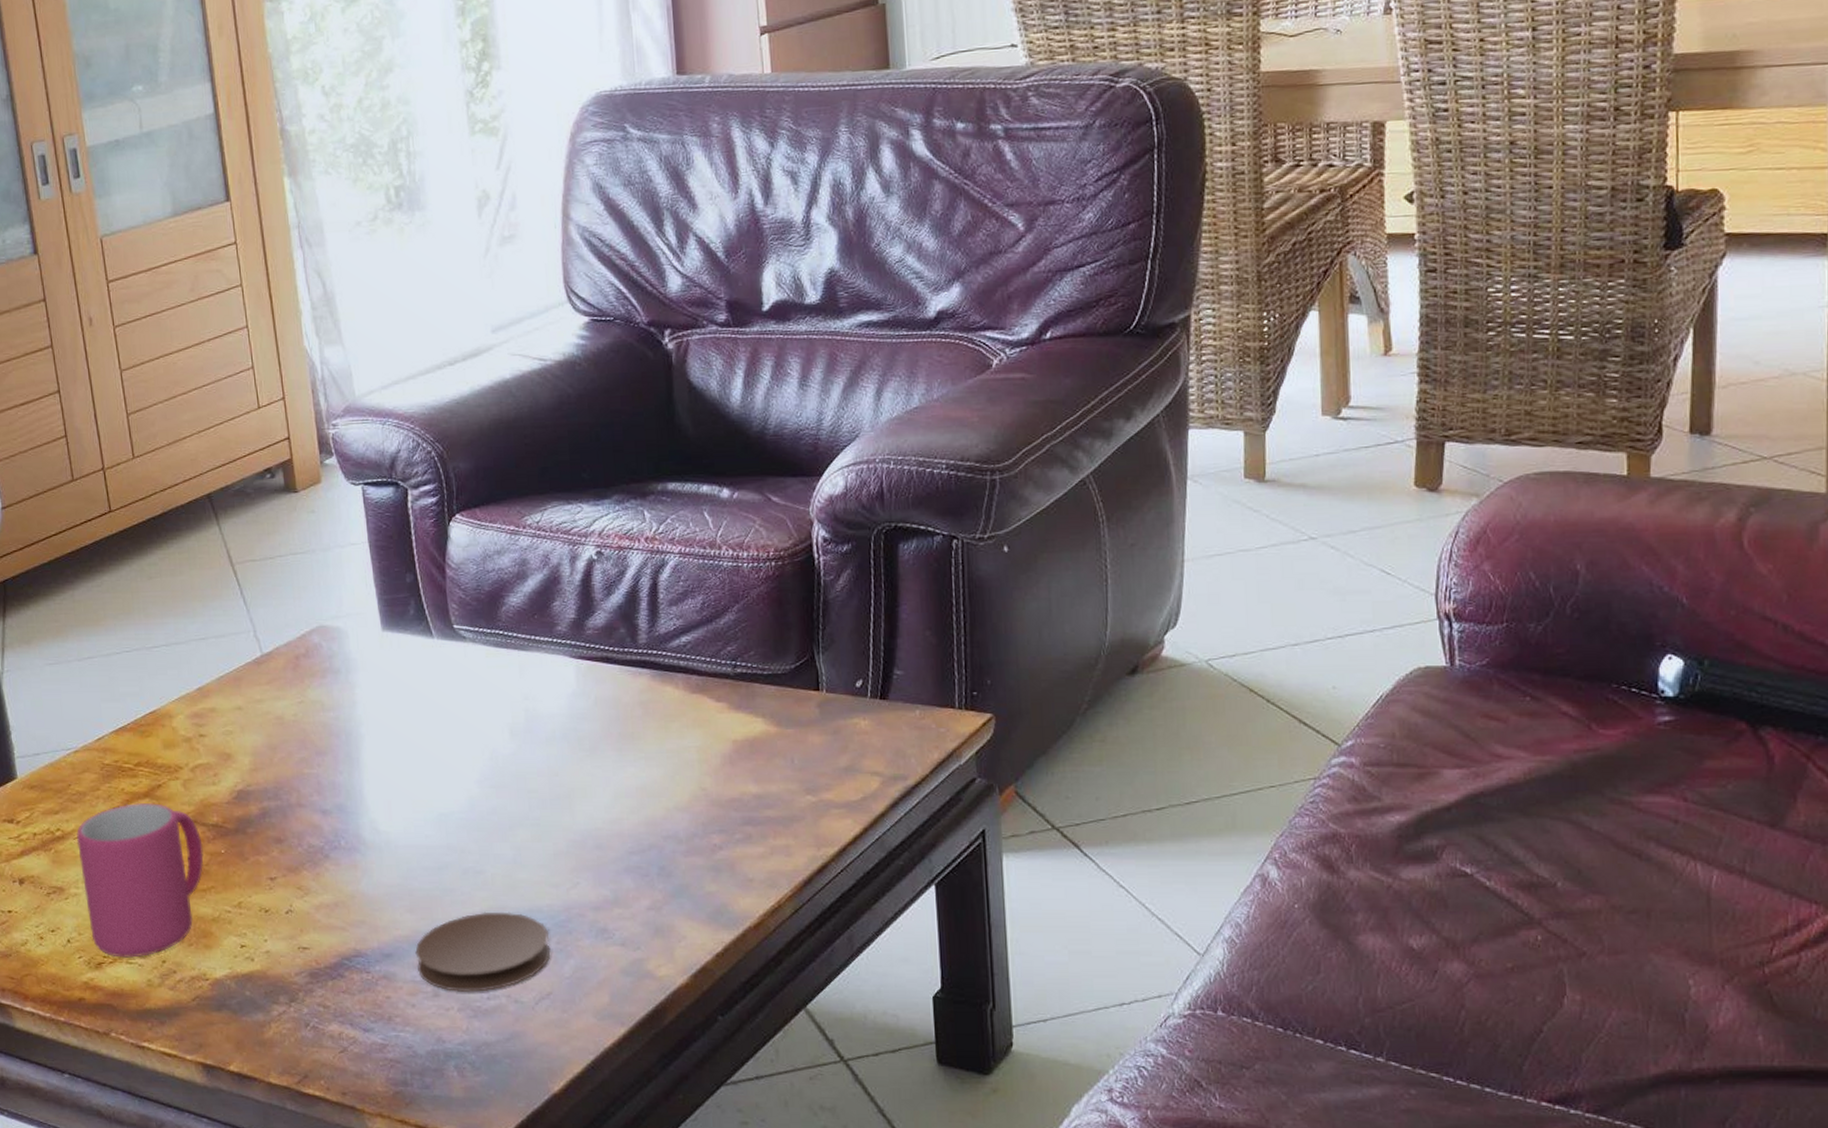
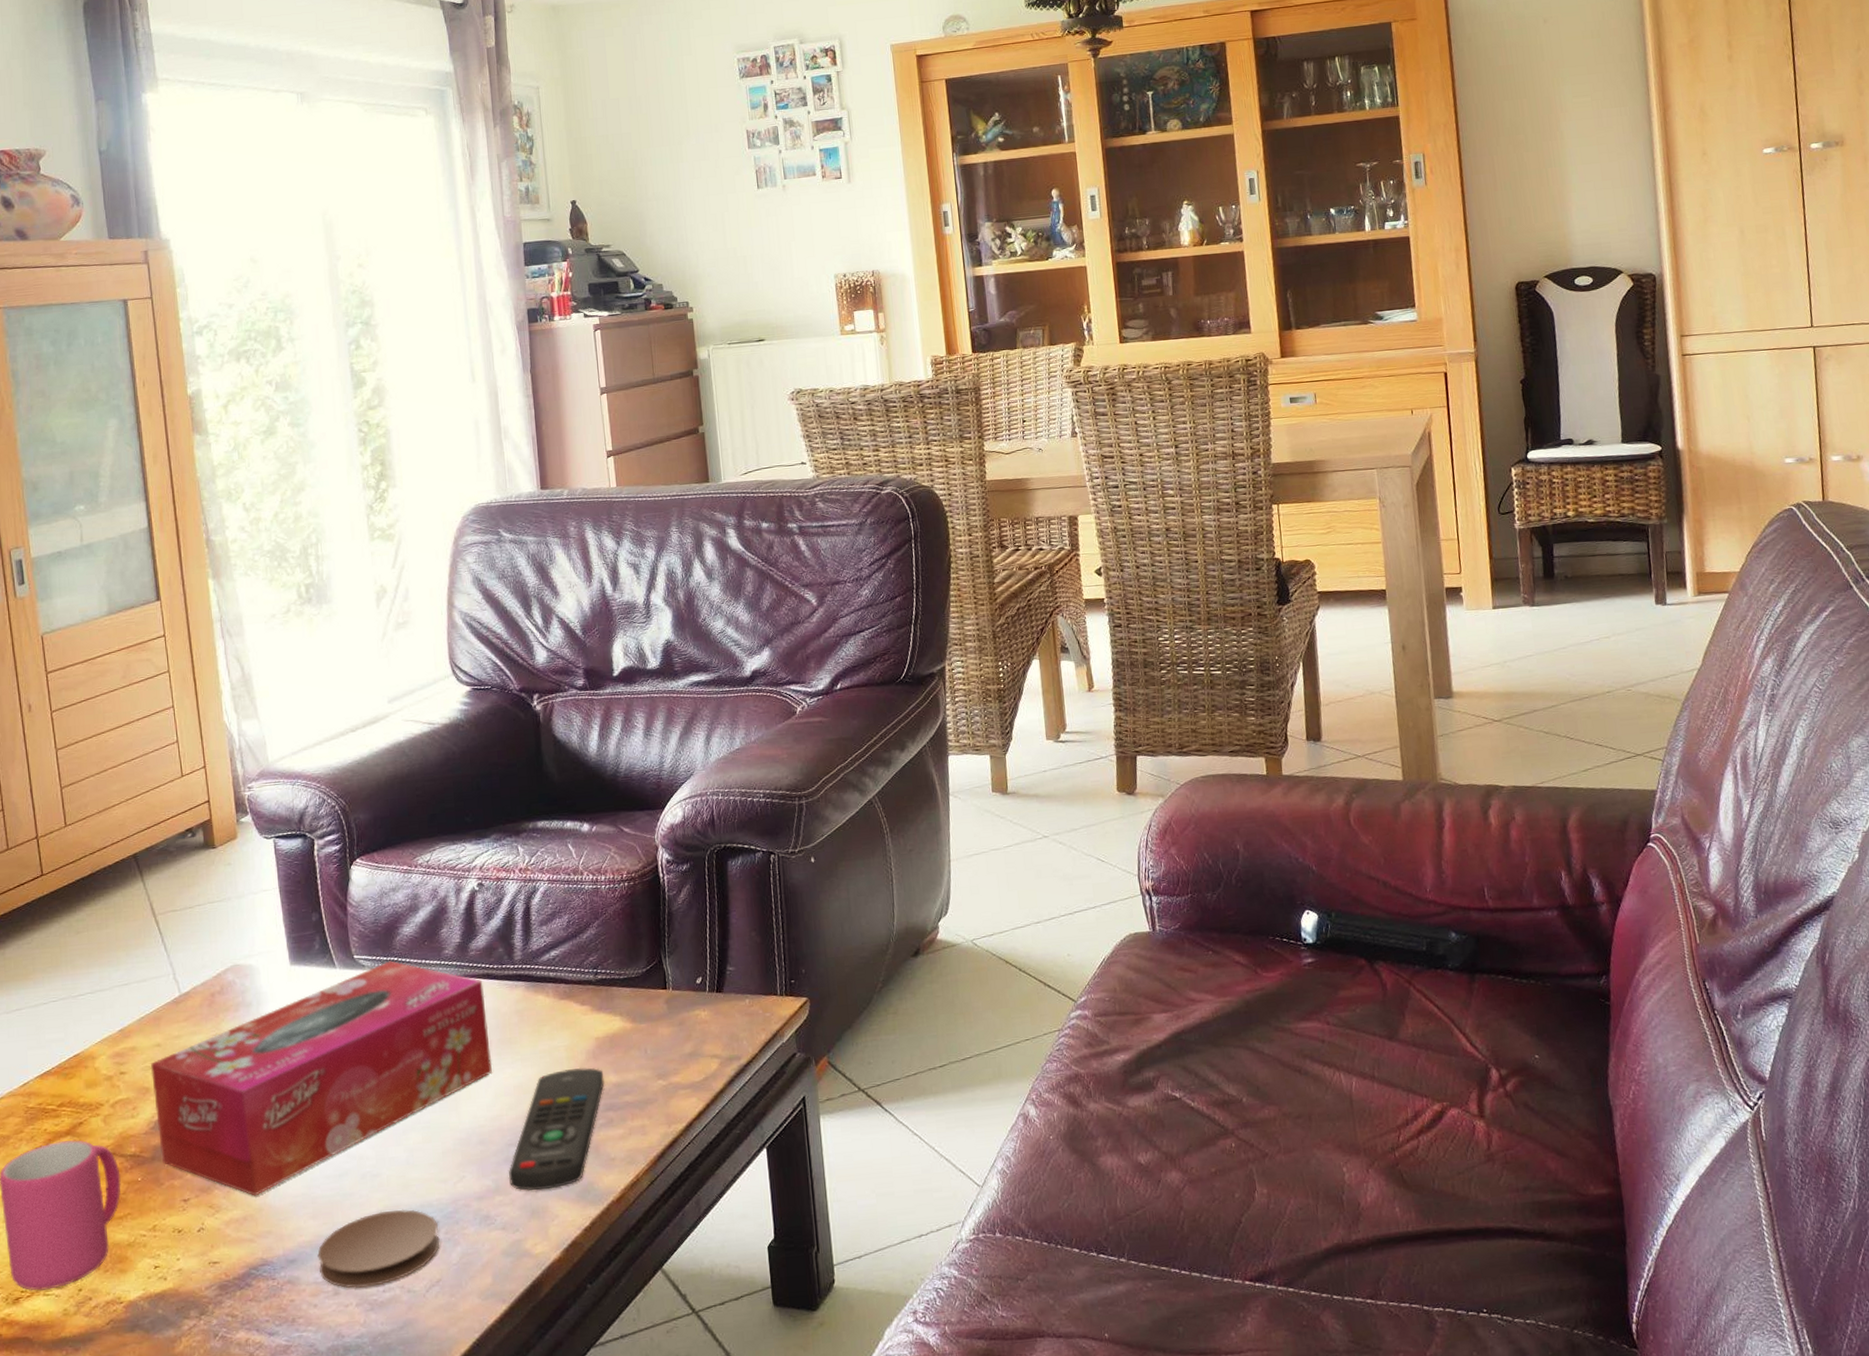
tissue box: none [231,634,612,882] -> present [150,961,493,1196]
remote control: none [629,772,743,907] -> present [508,1067,605,1191]

